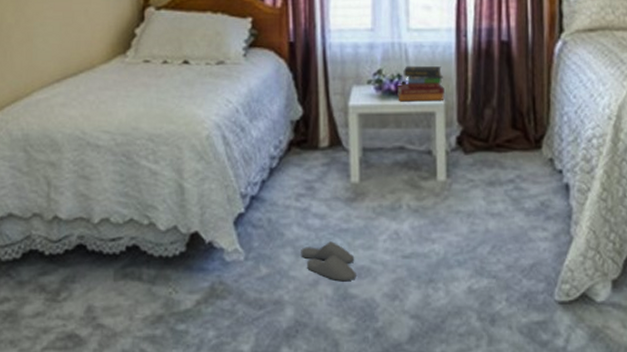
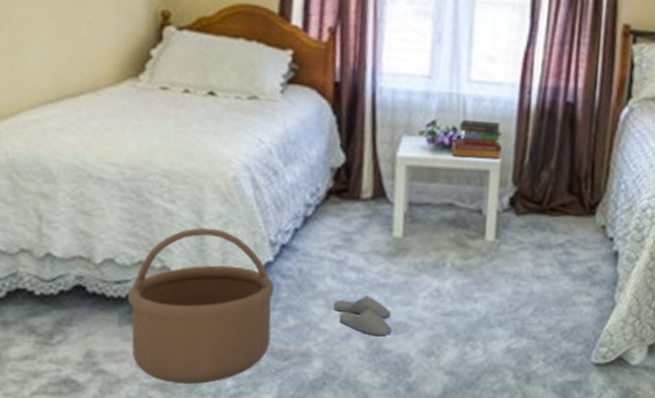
basket: none [121,185,247,335] -> present [127,228,275,384]

